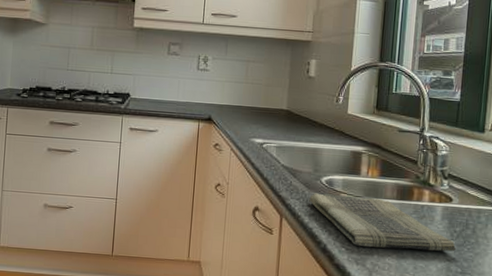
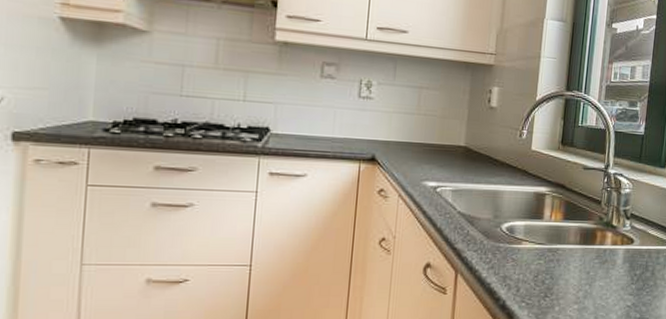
dish towel: present [309,193,456,252] -> none [488,242,635,300]

